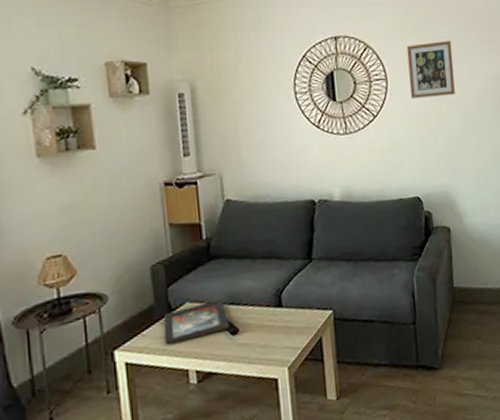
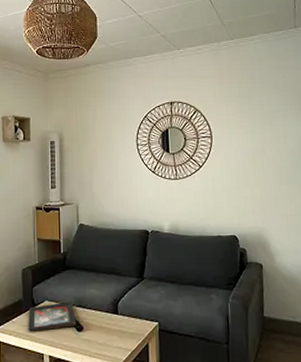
picture frame: present [406,40,456,98] -> none [229,107,271,153]

